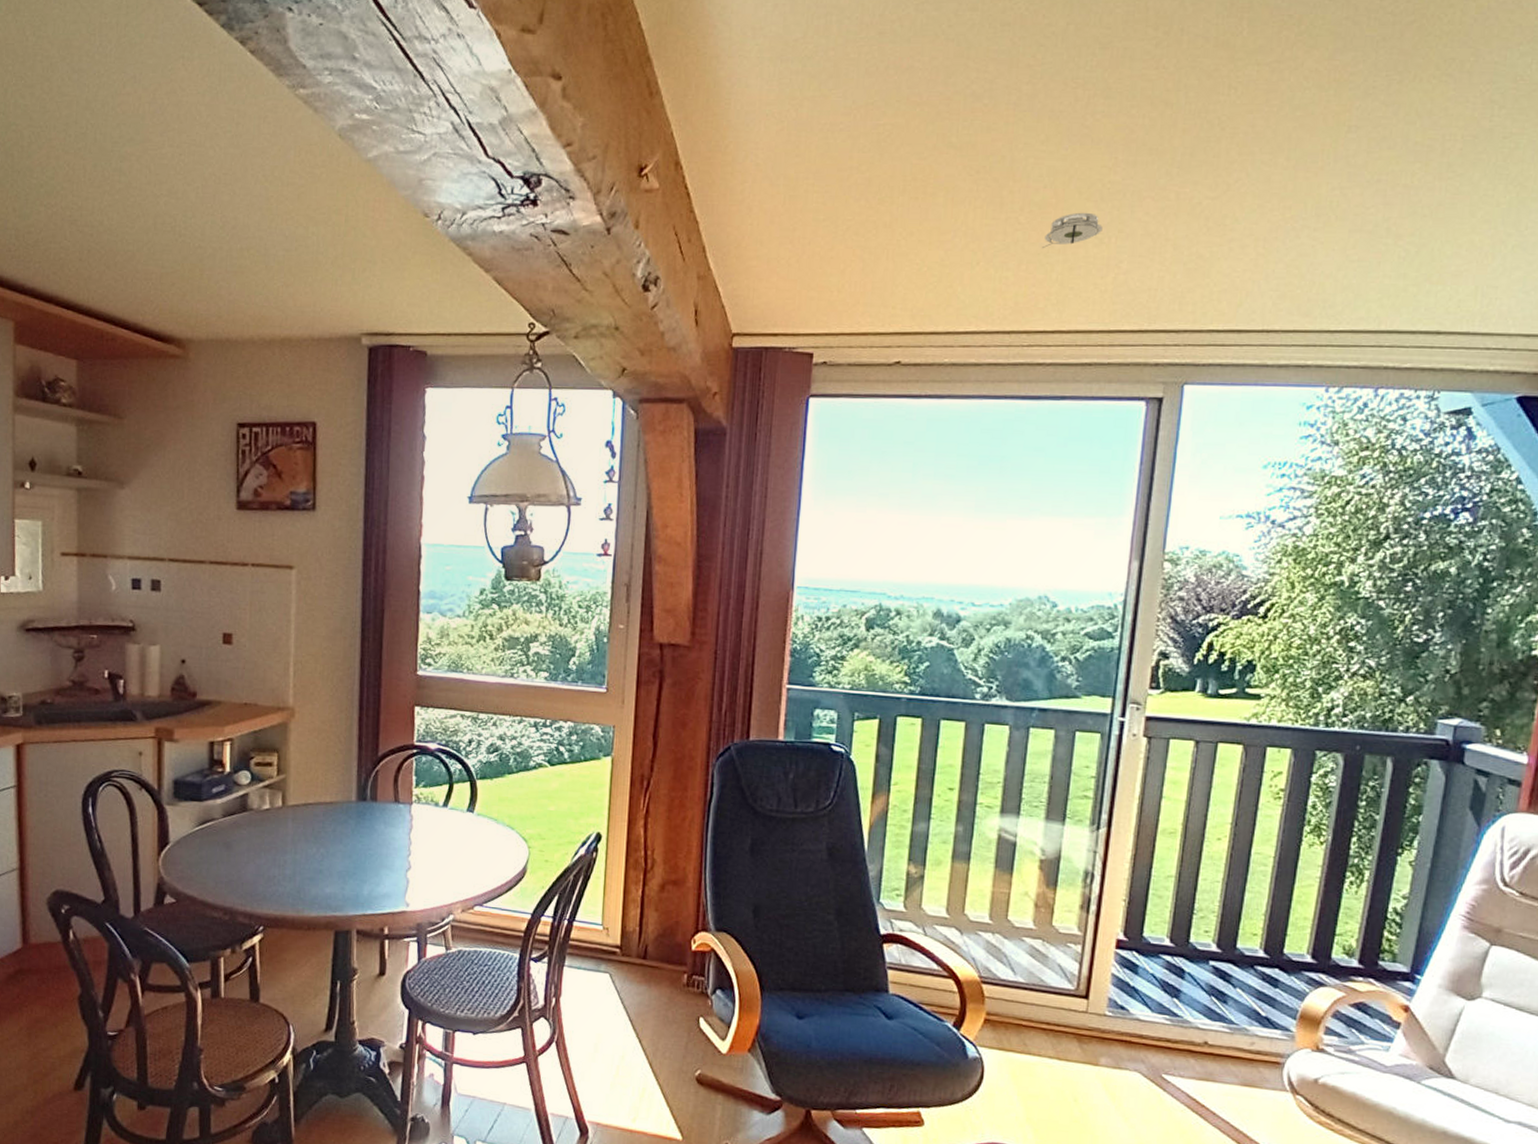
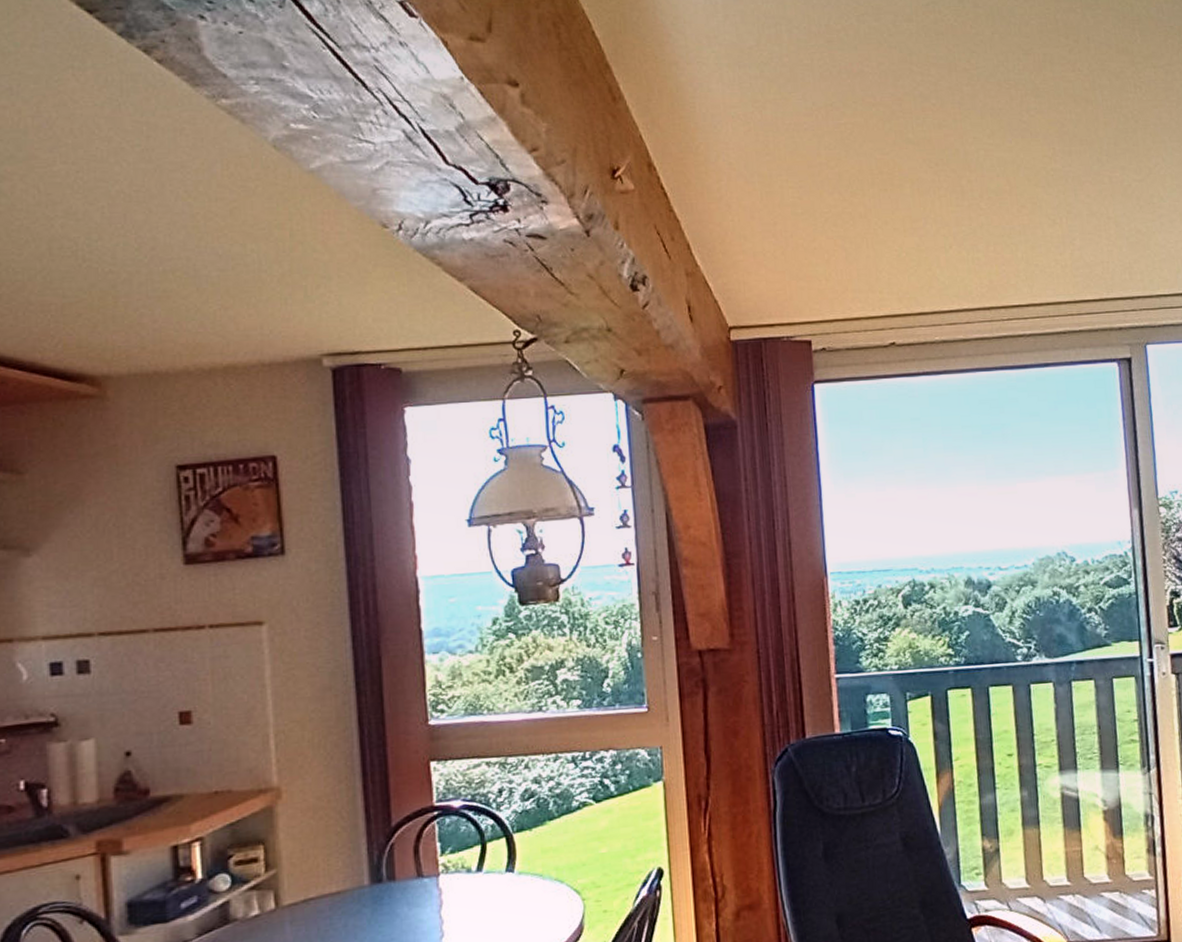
smoke detector: present [1042,212,1103,248] -> none [1005,197,1054,230]

